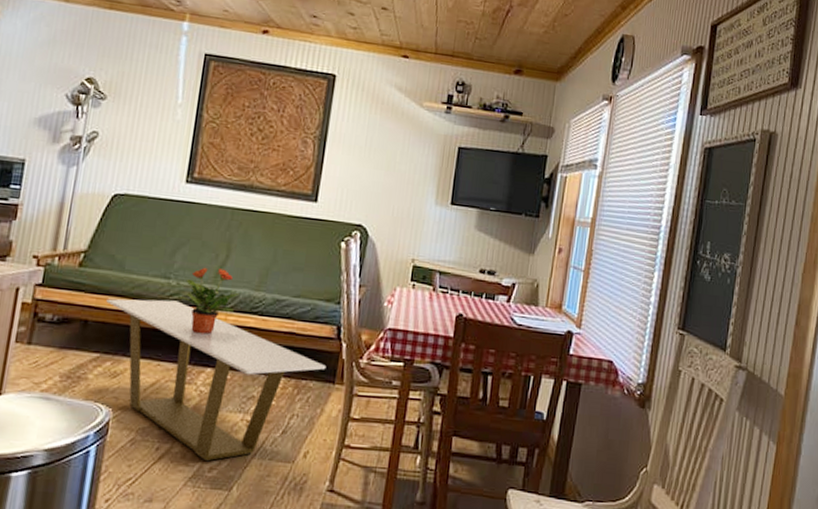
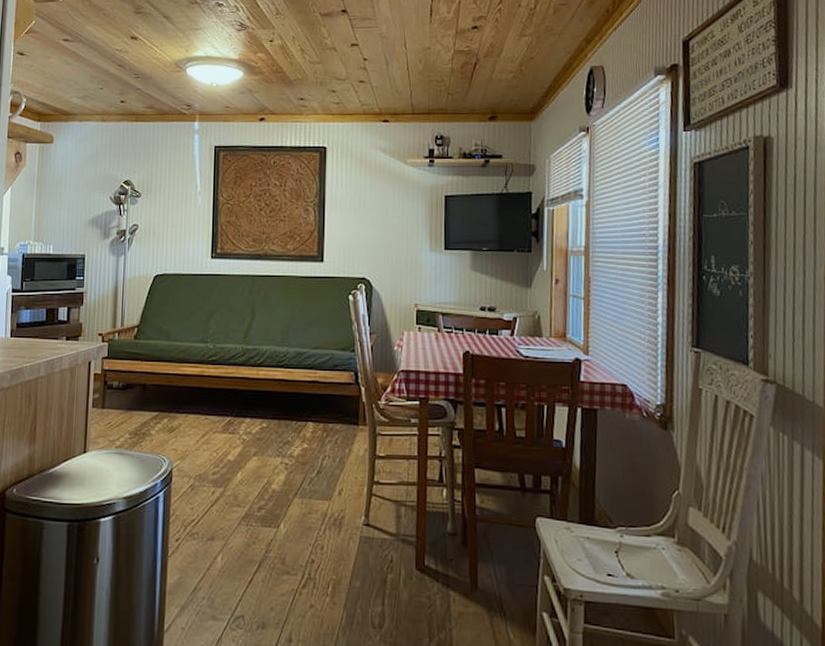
coffee table: present [106,298,327,462] -> none [159,361,349,502]
potted plant: present [177,267,239,334] -> none [215,330,266,389]

